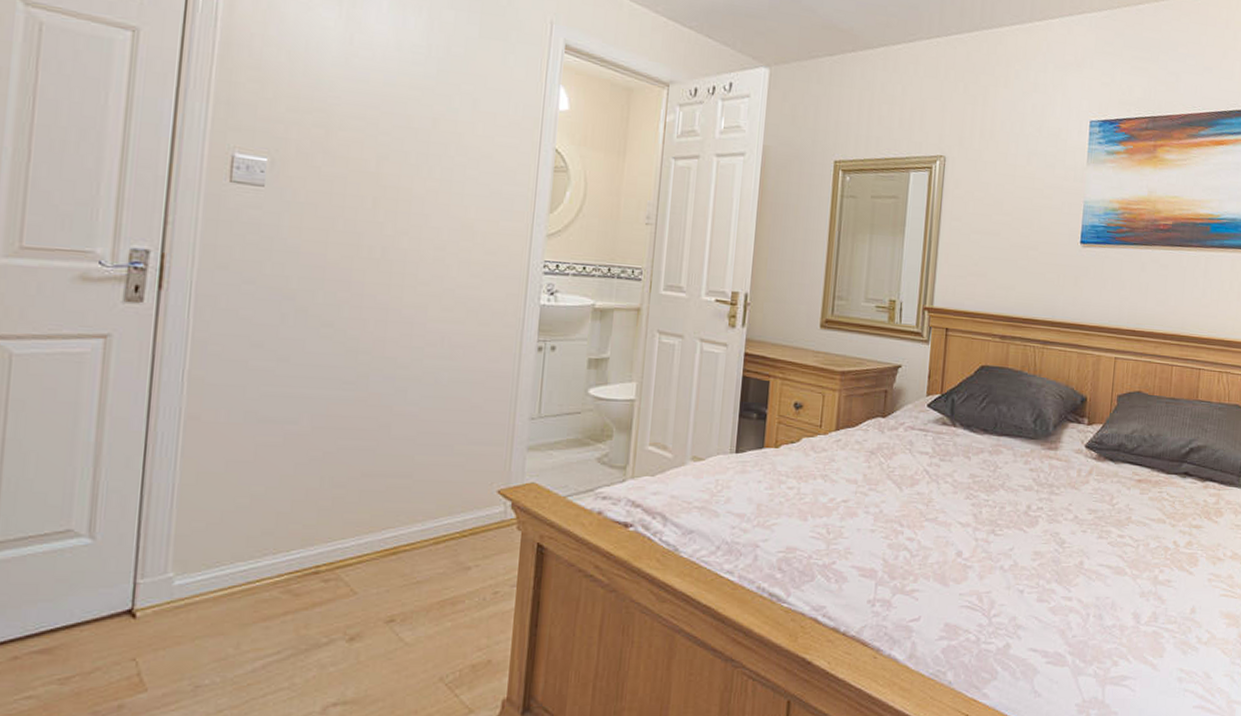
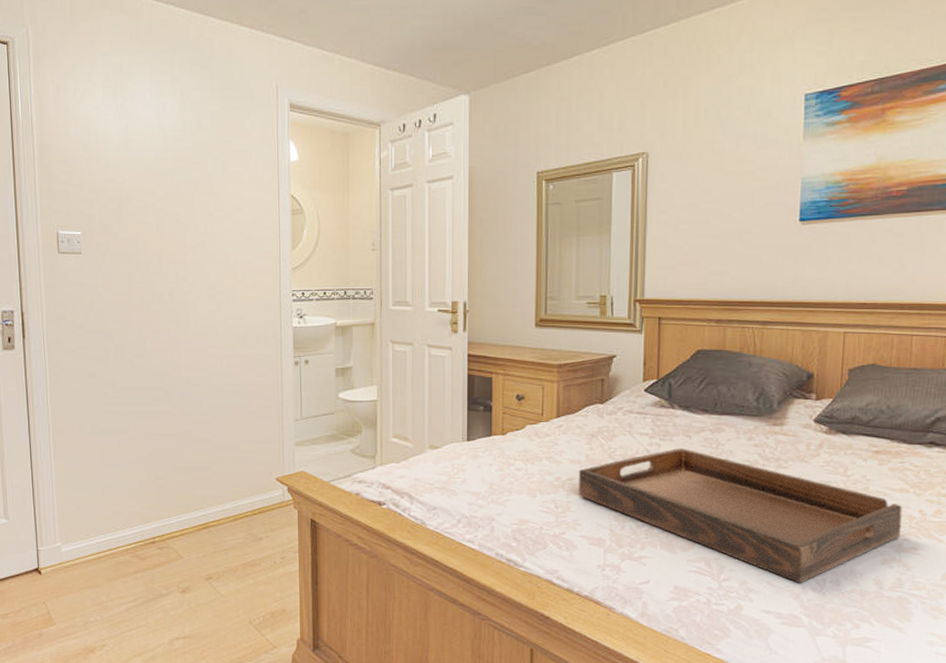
serving tray: none [853,470,1159,618] -> present [579,448,903,583]

